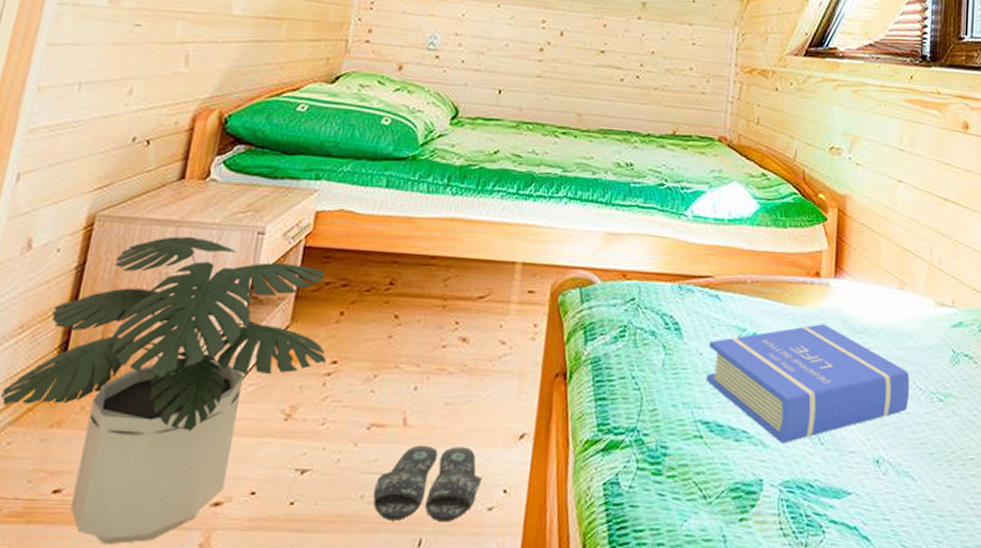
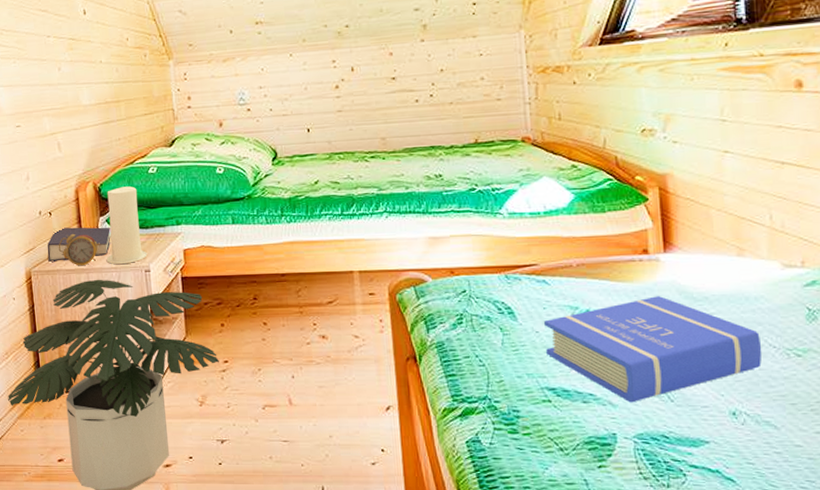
book: none [126,163,226,207] -> present [47,227,111,263]
alarm clock: none [145,172,207,217] -> present [58,233,100,266]
candle: none [208,122,276,221] -> present [106,186,148,265]
slippers: present [373,445,482,522] -> none [278,418,362,474]

